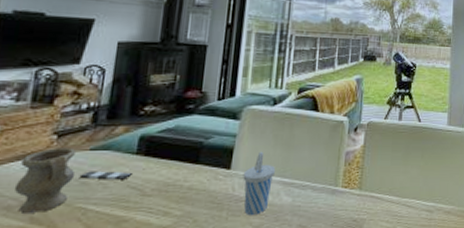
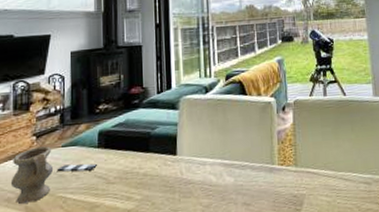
cup: present [243,151,275,215] -> none [188,136,215,196]

